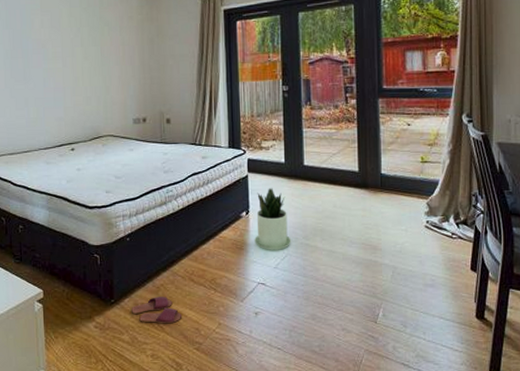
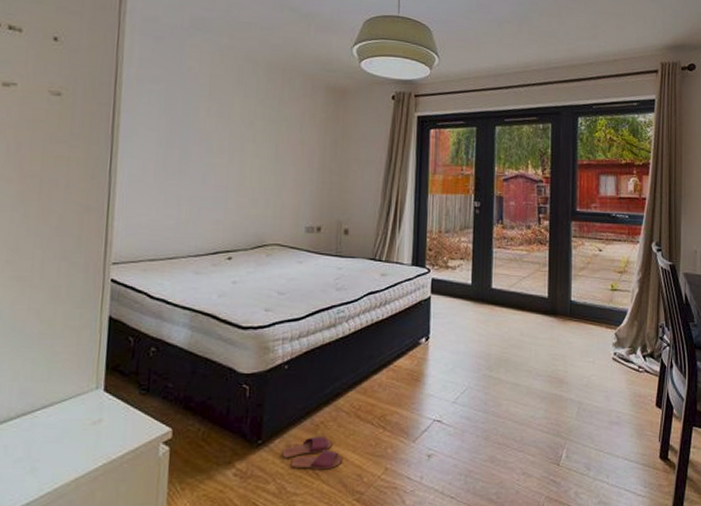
planter: present [254,187,291,250] -> none [433,311,473,382]

